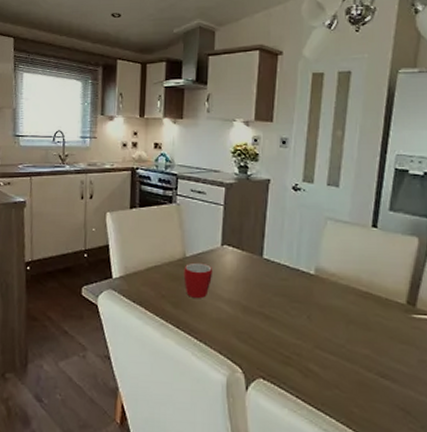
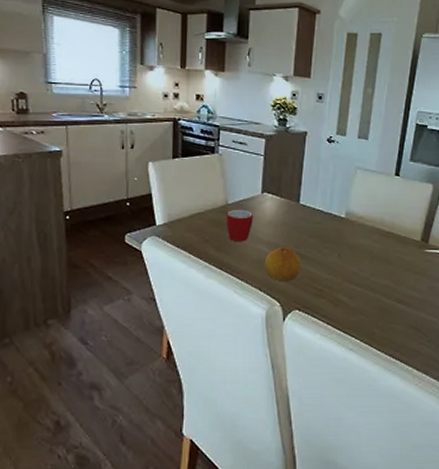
fruit: none [224,305,266,346] -> present [264,247,301,282]

